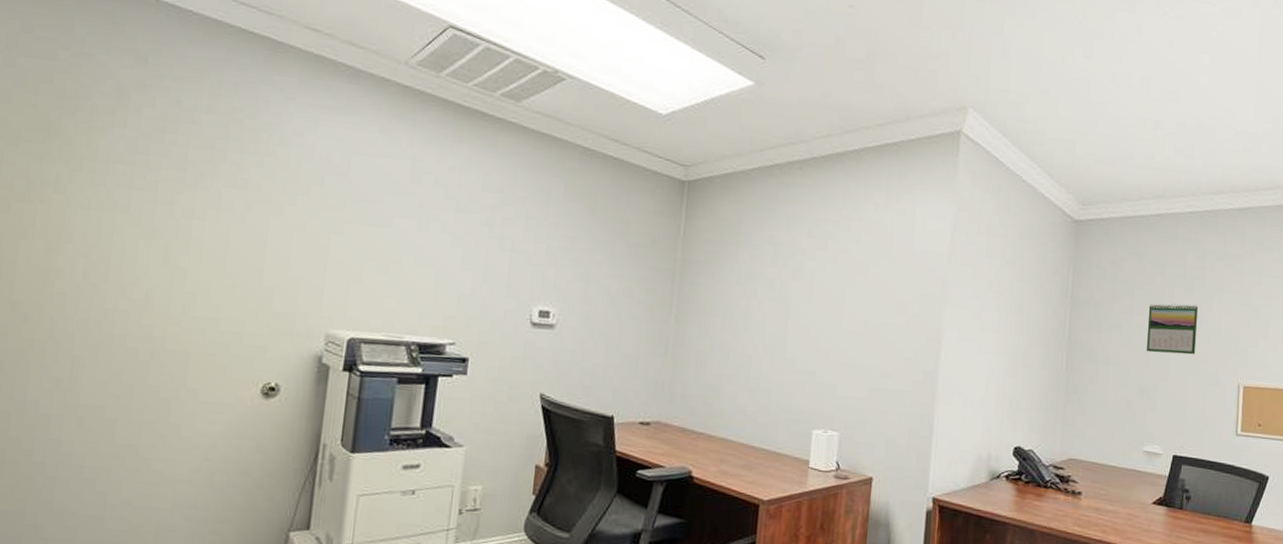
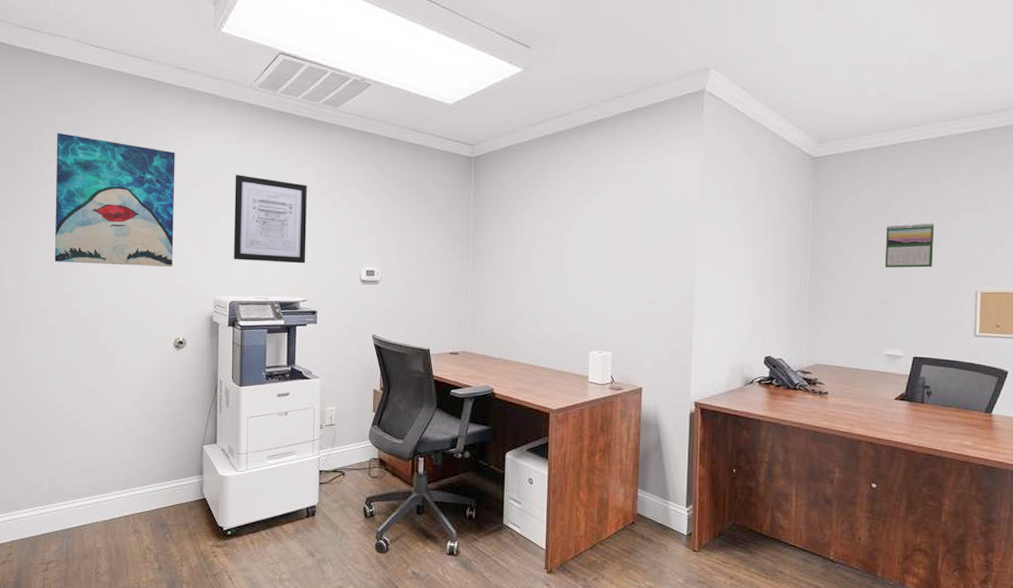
wall art: none [95,91,292,287] -> present [54,132,175,268]
wall art: none [359,173,470,296] -> present [233,175,307,264]

